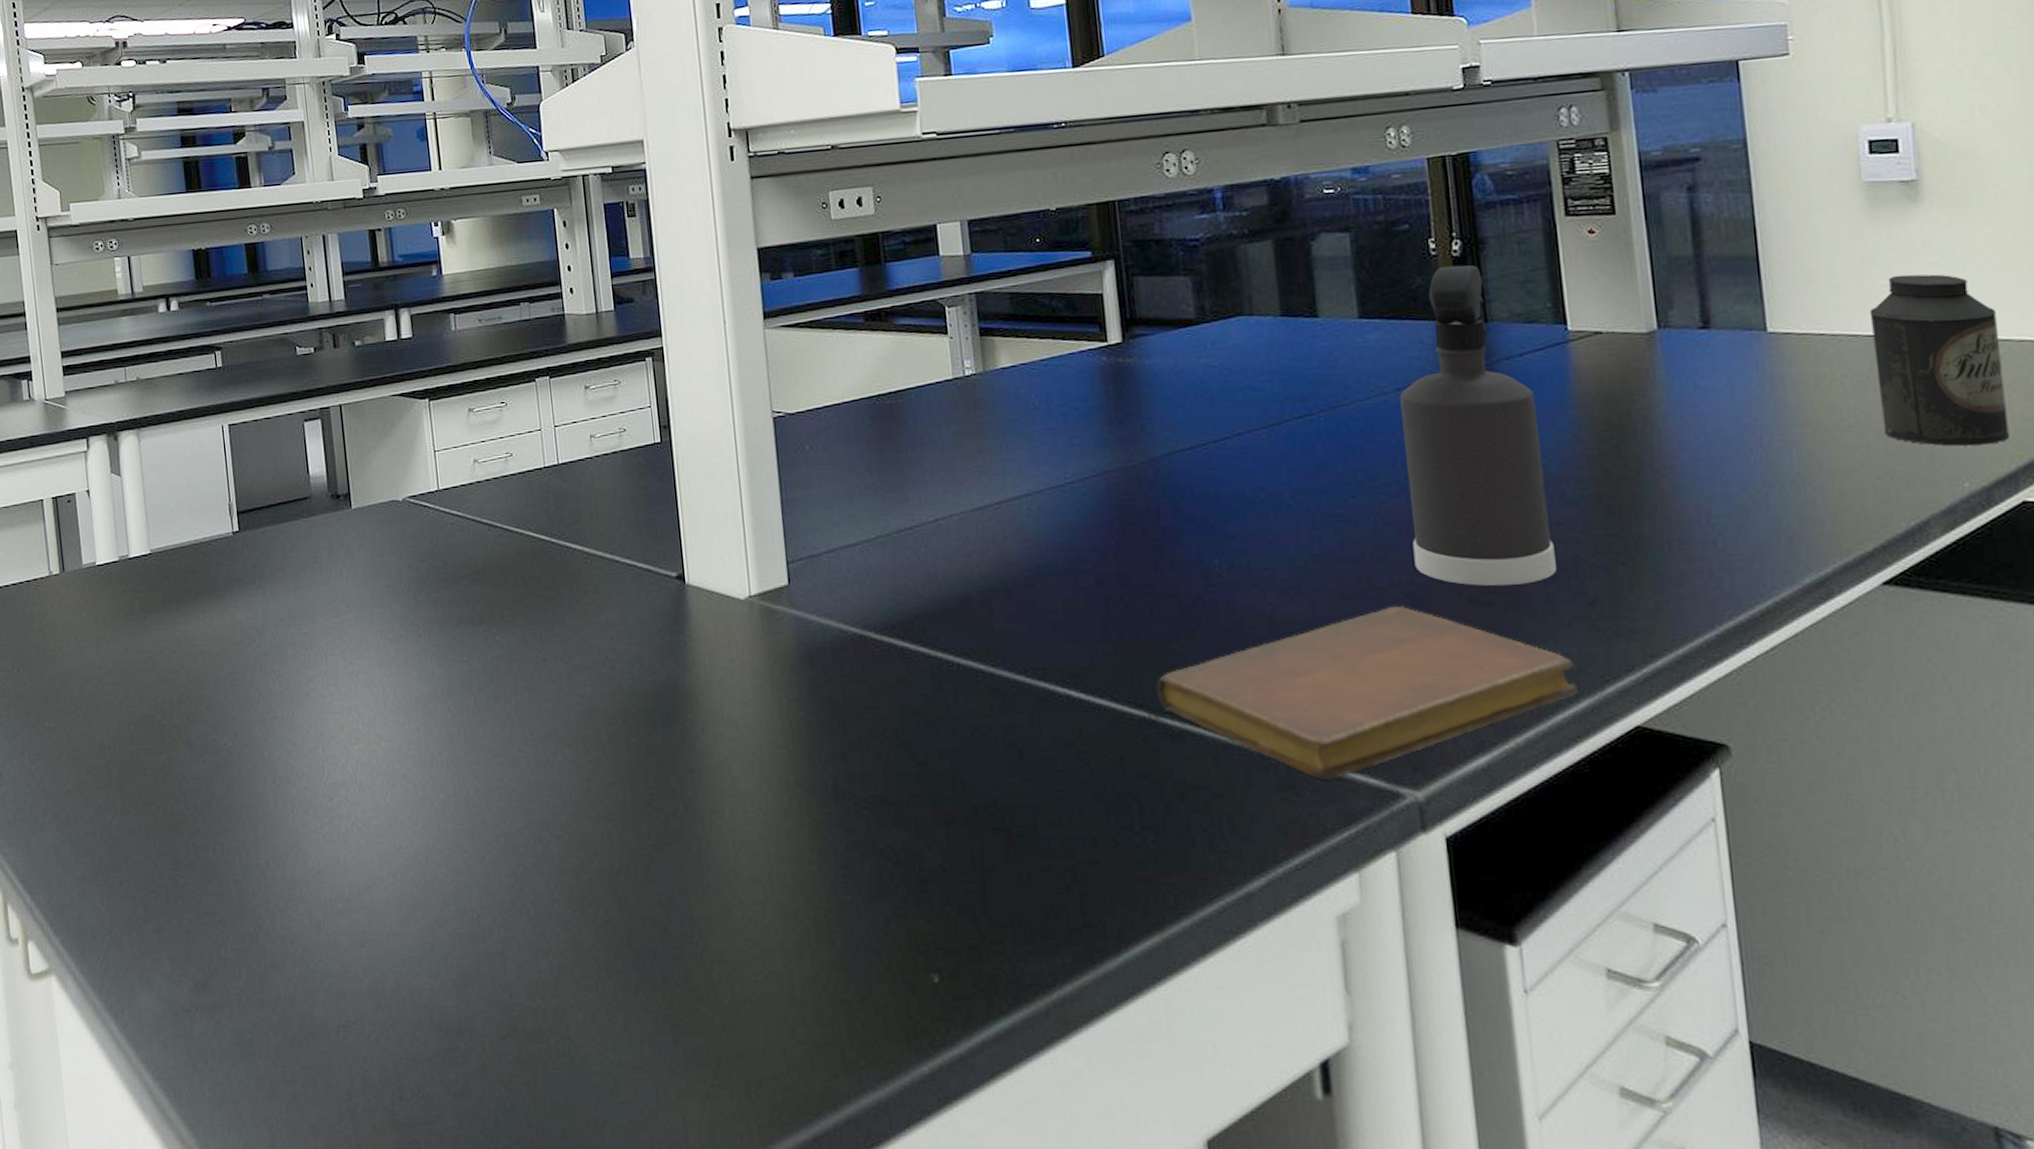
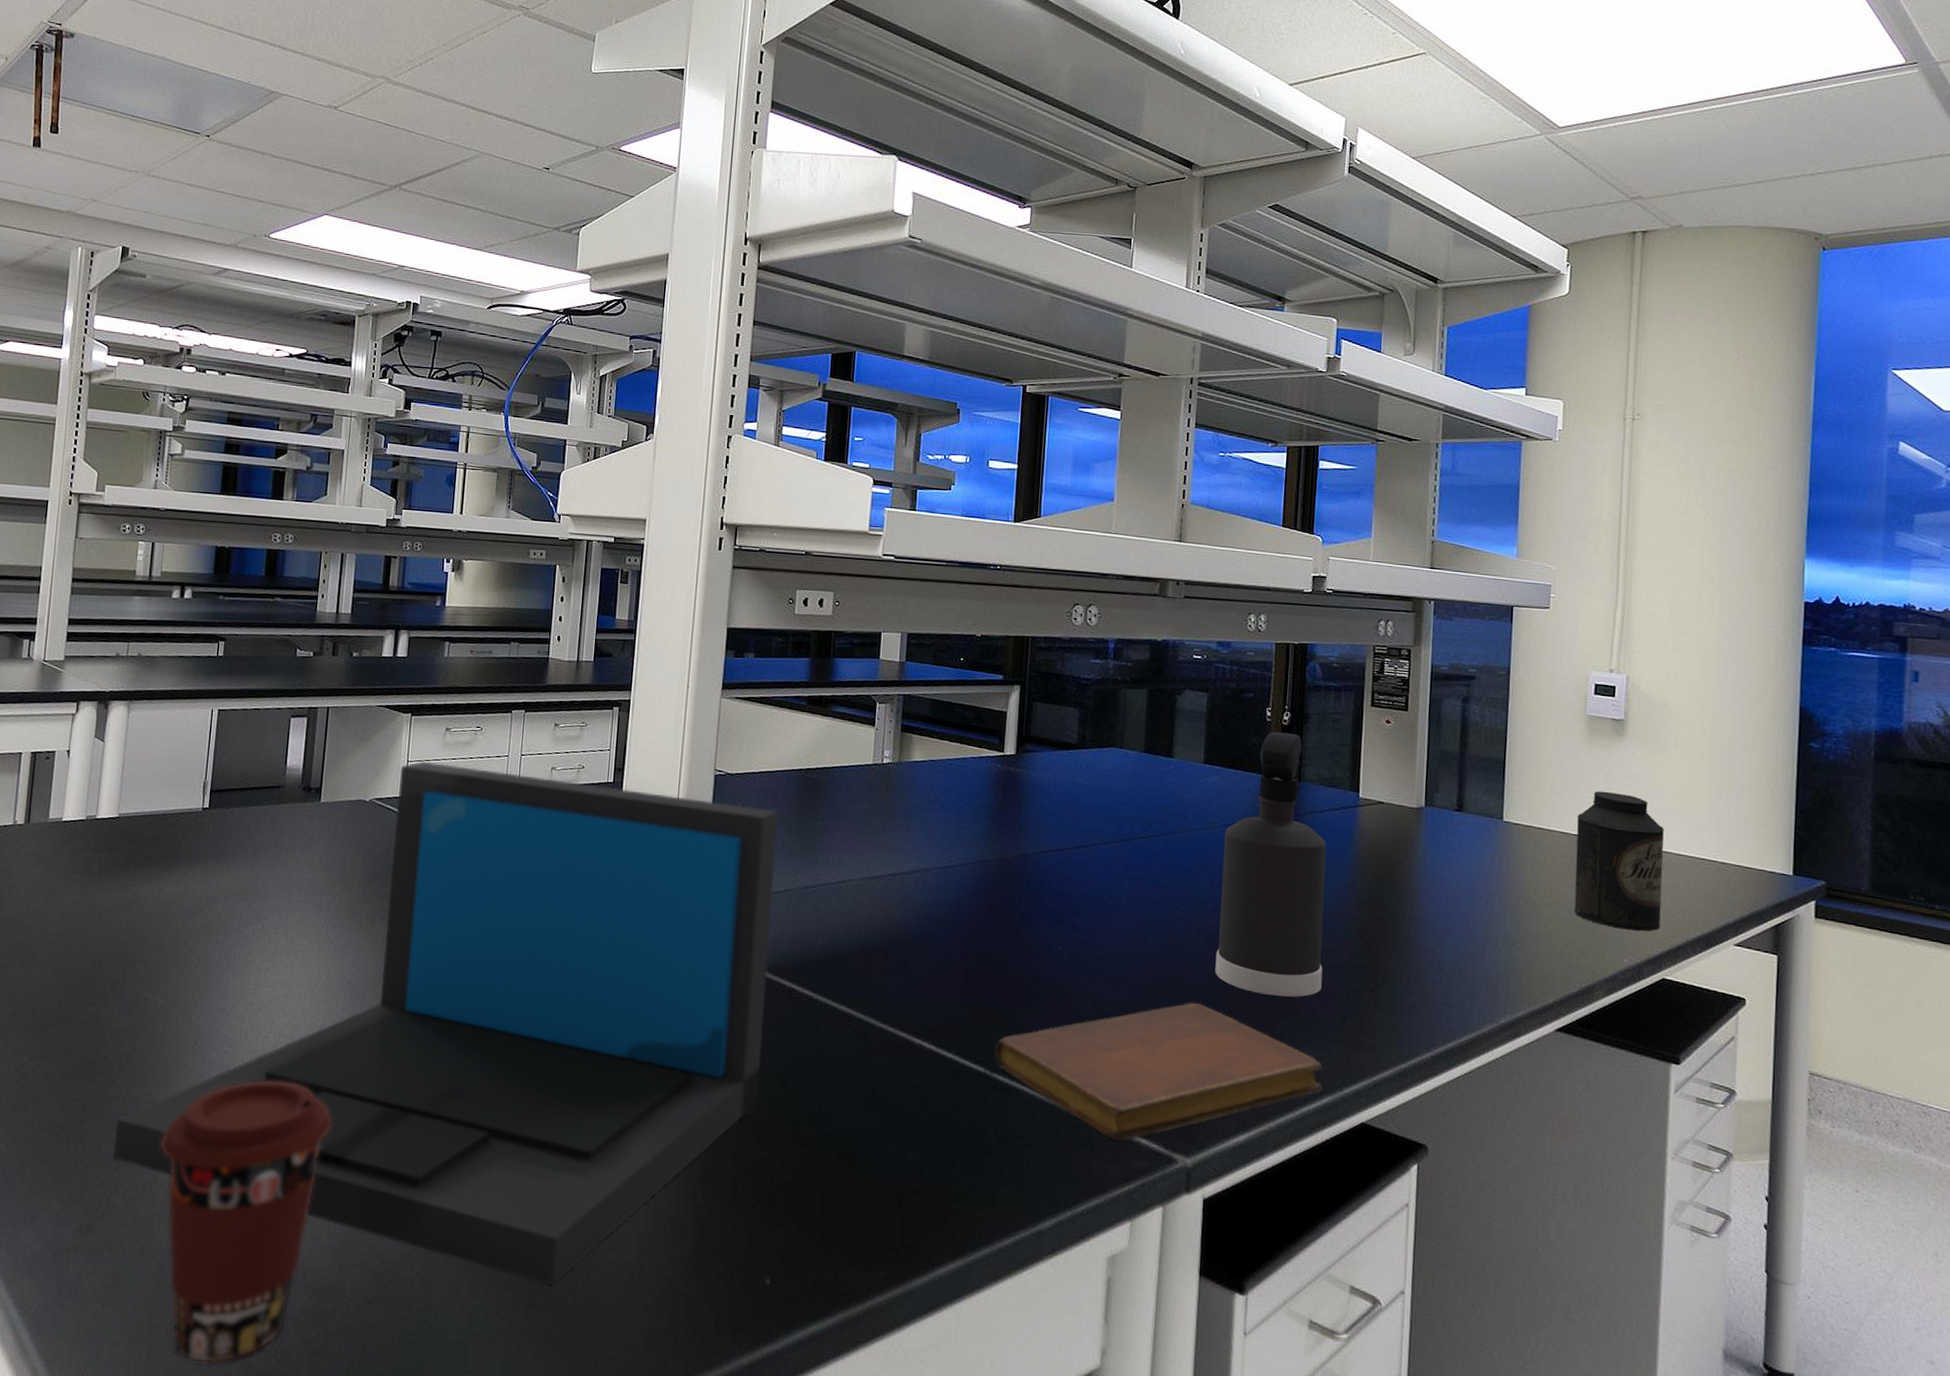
laptop: none [210,447,889,1005] -> present [113,760,778,1286]
coffee cup: none [258,812,430,1115] -> present [160,1080,333,1363]

